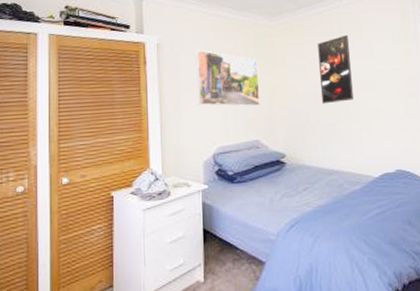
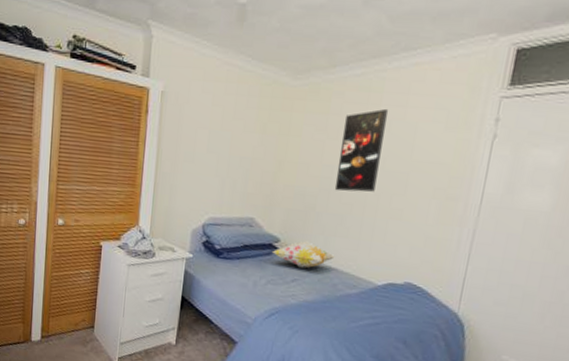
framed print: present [195,50,261,107] -> none [195,104,270,180]
decorative pillow: none [280,151,335,176] -> present [271,241,335,269]

